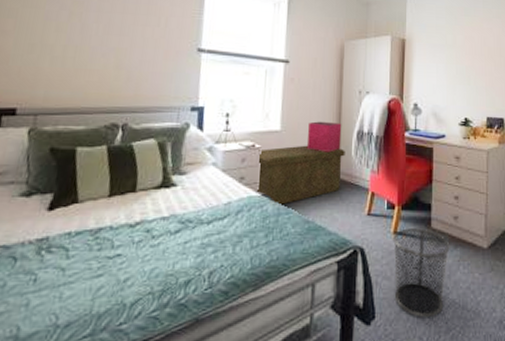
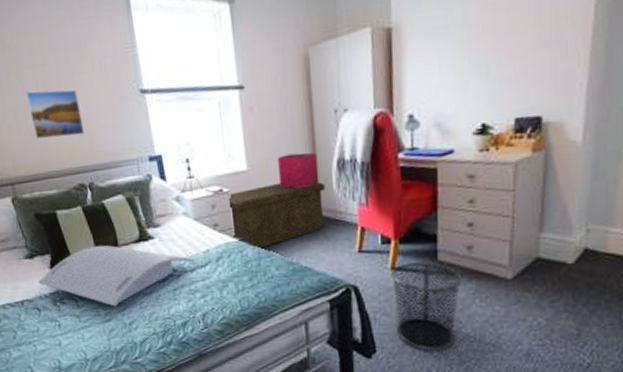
serving tray: none [26,188,215,259] -> present [38,245,195,307]
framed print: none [78,31,137,78] -> present [25,89,85,140]

